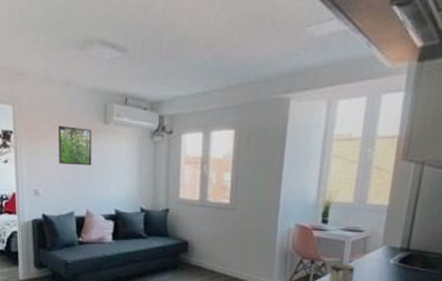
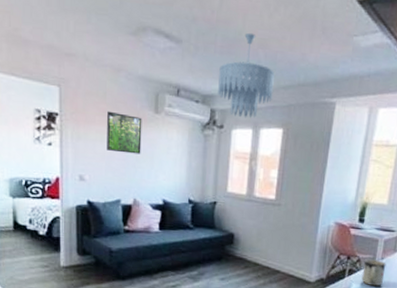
ceiling light fixture: none [166,34,223,122] -> present [218,32,275,118]

